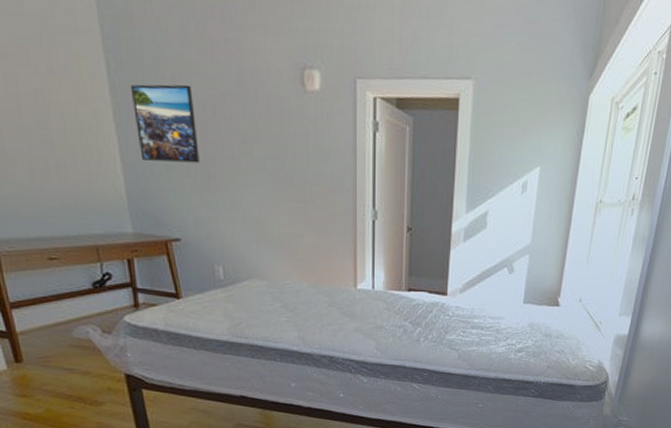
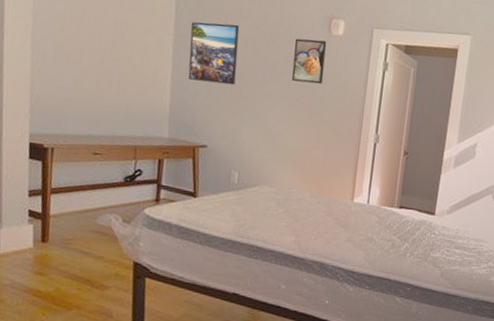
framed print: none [263,97,304,155] -> present [291,38,327,84]

